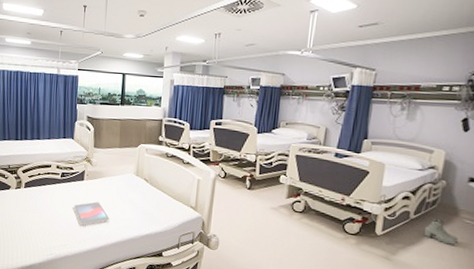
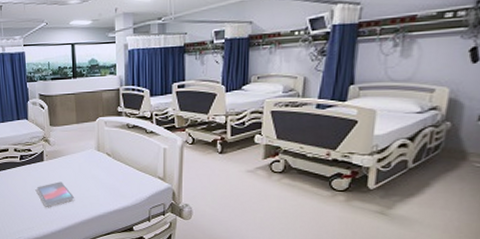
boots: present [424,217,459,245] -> none [425,164,468,193]

